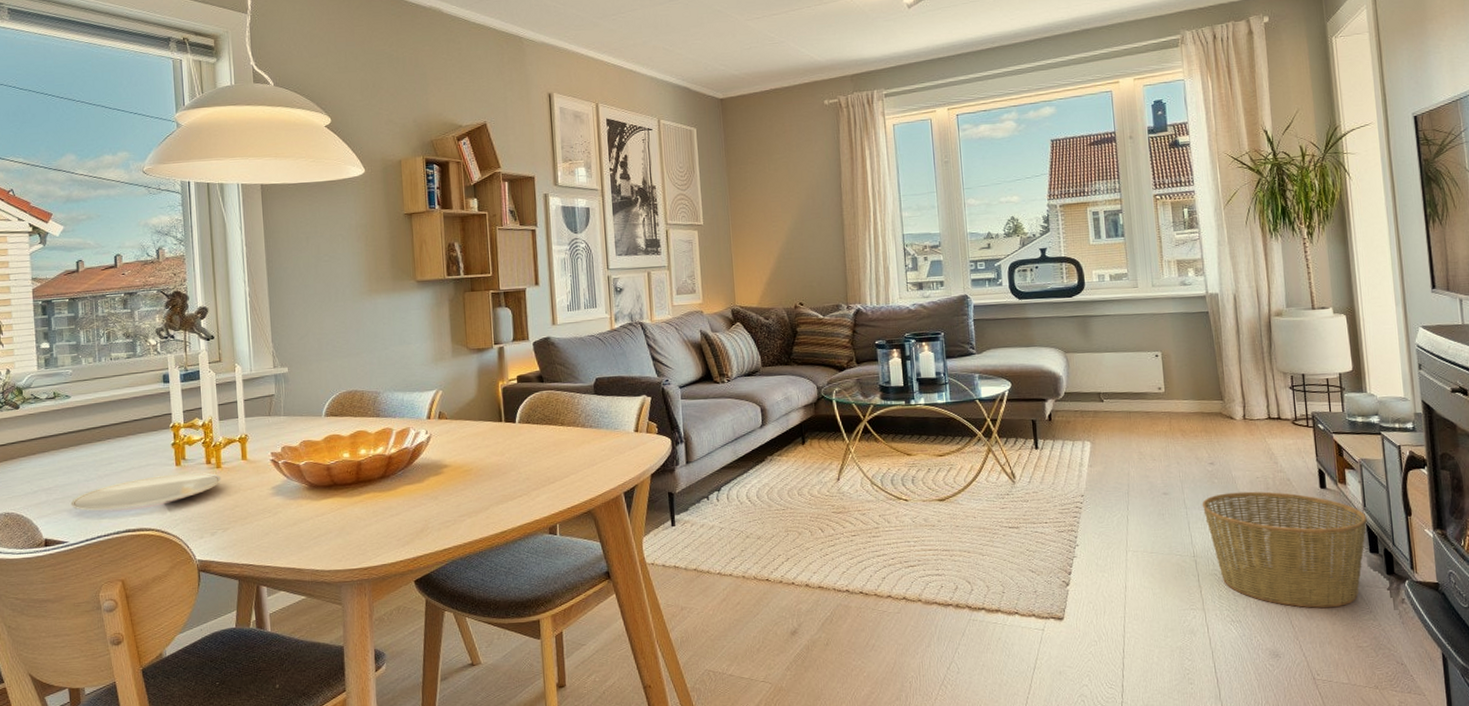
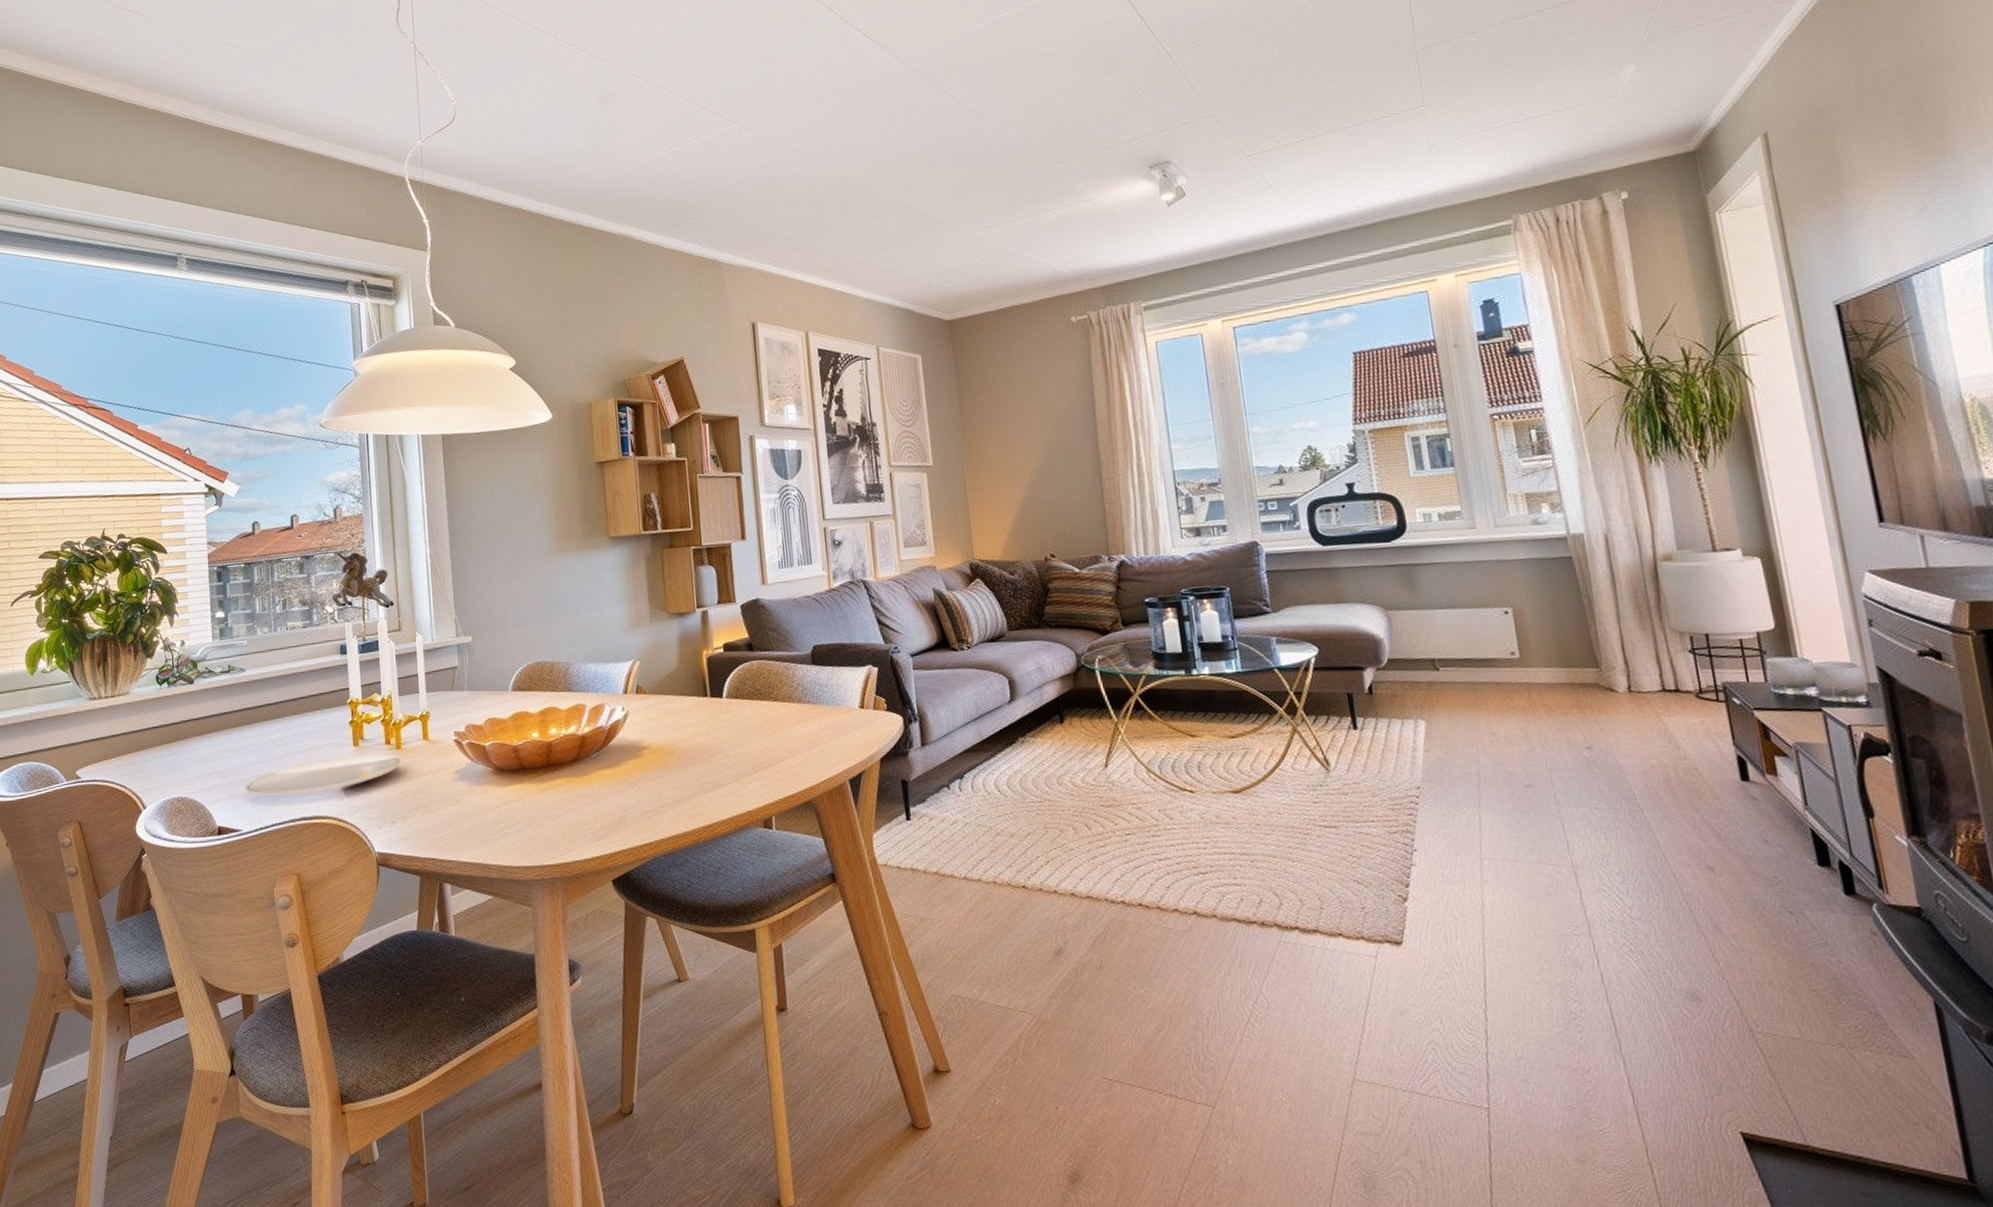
basket: present [1202,491,1368,608] -> none [1578,784,1813,938]

